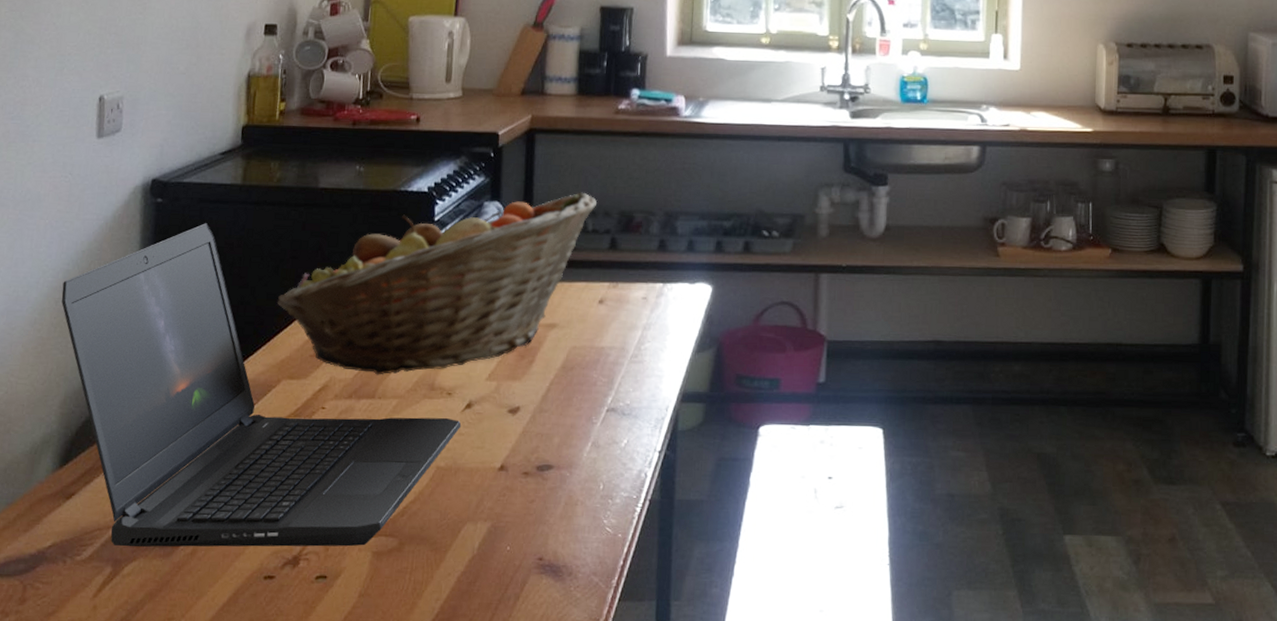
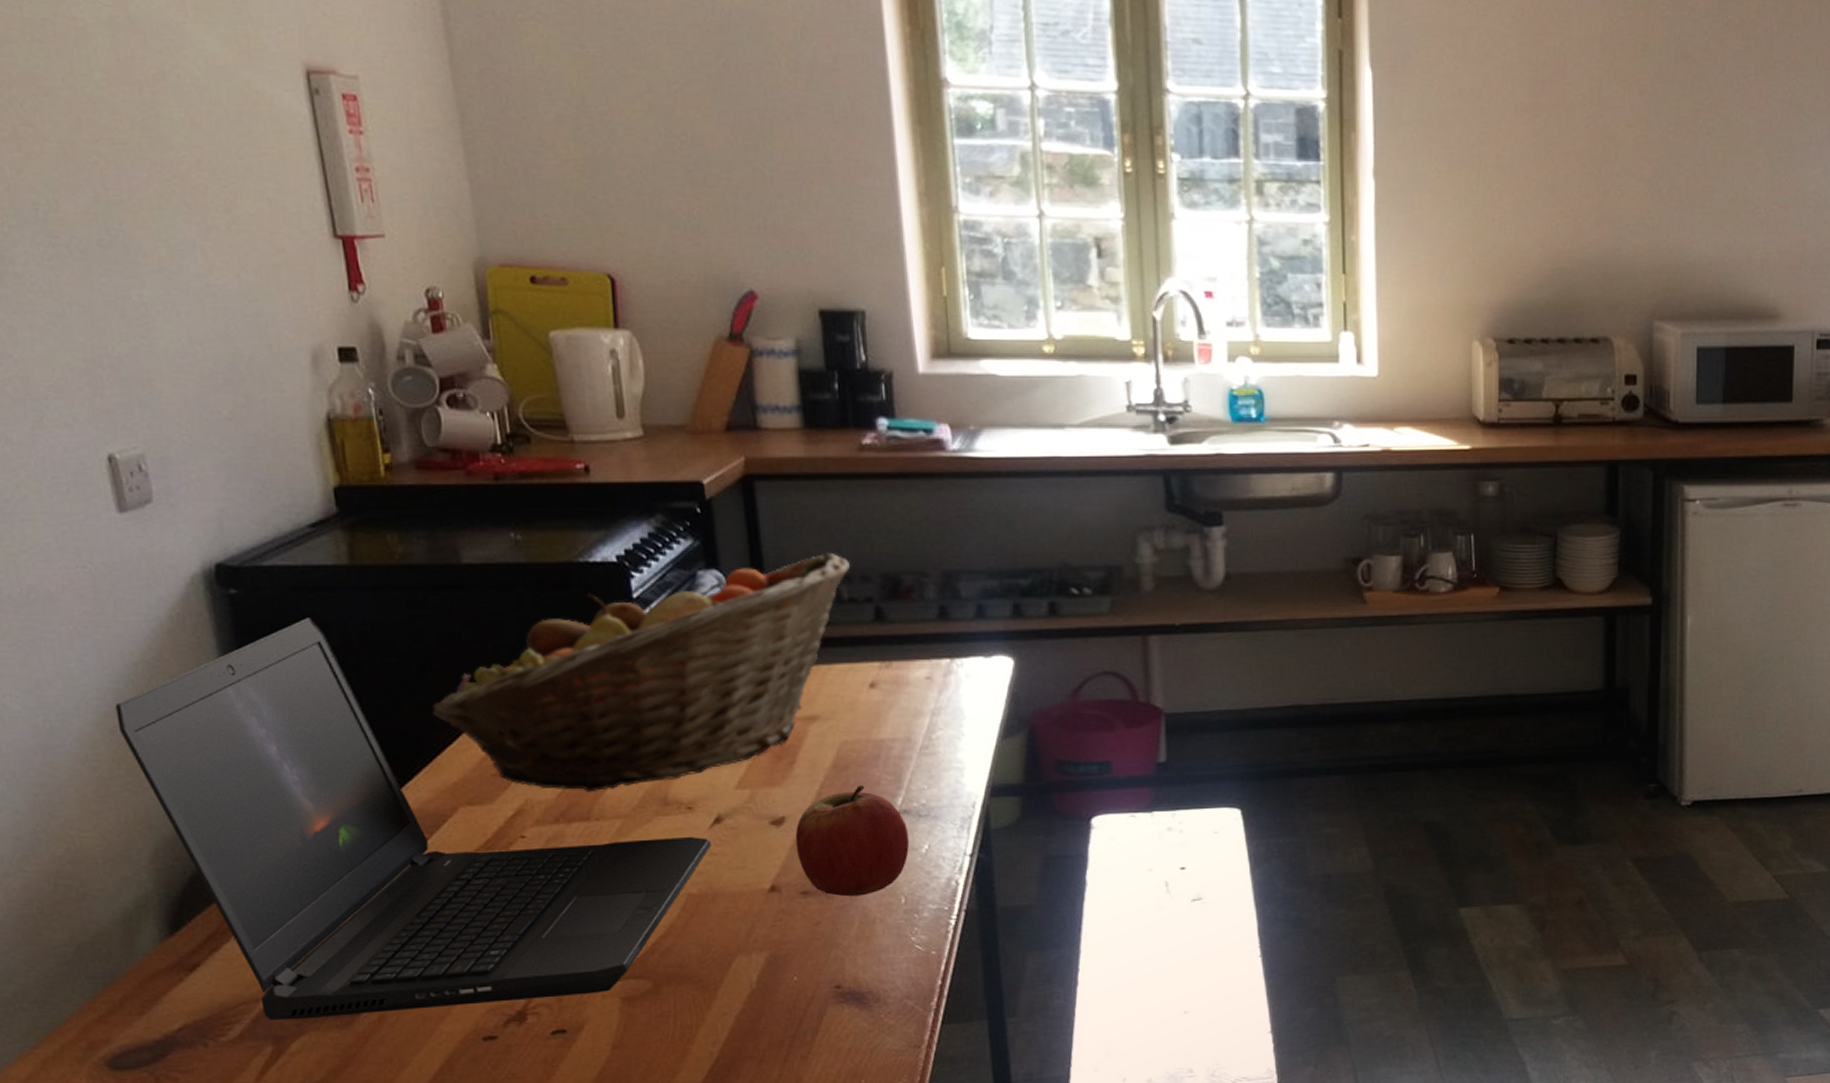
apple: none [524,384,613,480] -> present [795,785,910,897]

